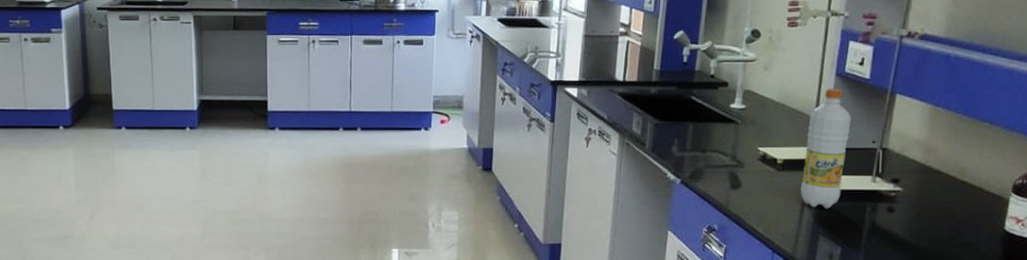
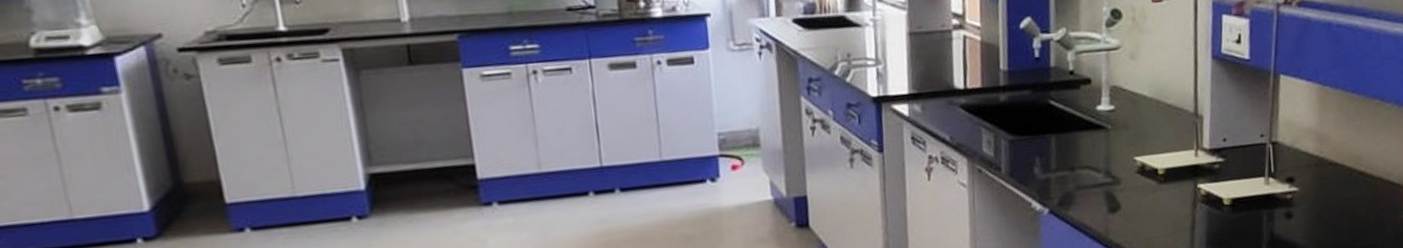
beverage bottle: present [800,88,851,209] -> none [1187,74,1235,225]

